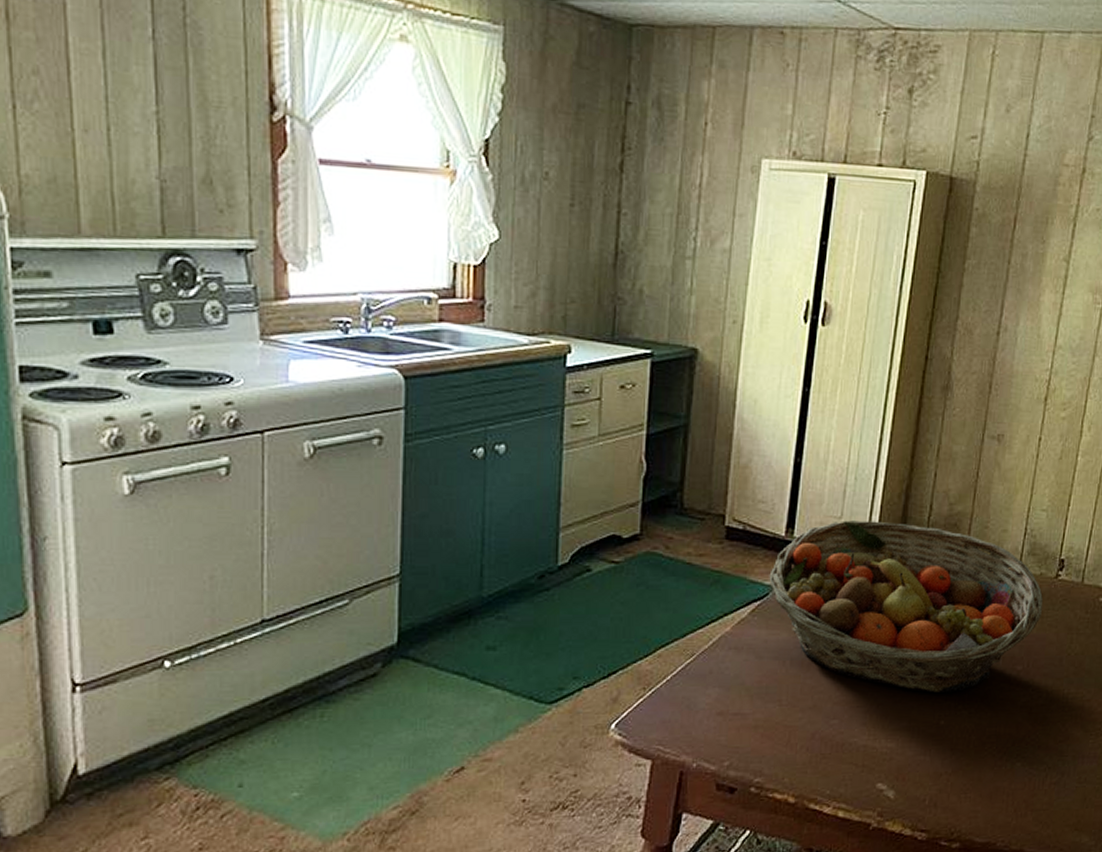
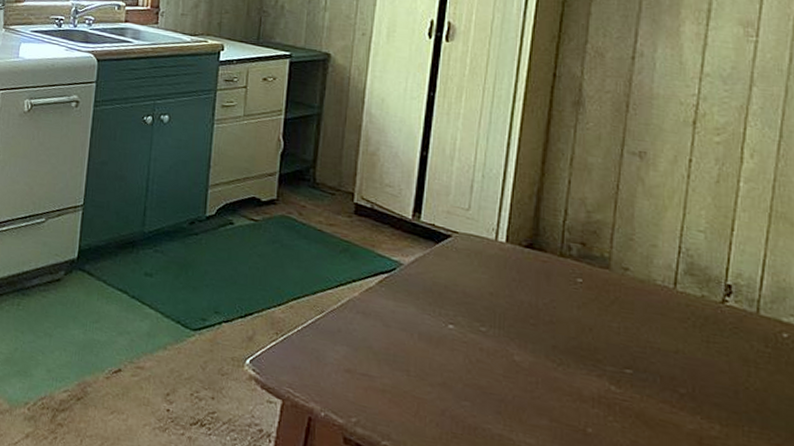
fruit basket: present [769,520,1043,693] -> none [396,212,708,402]

